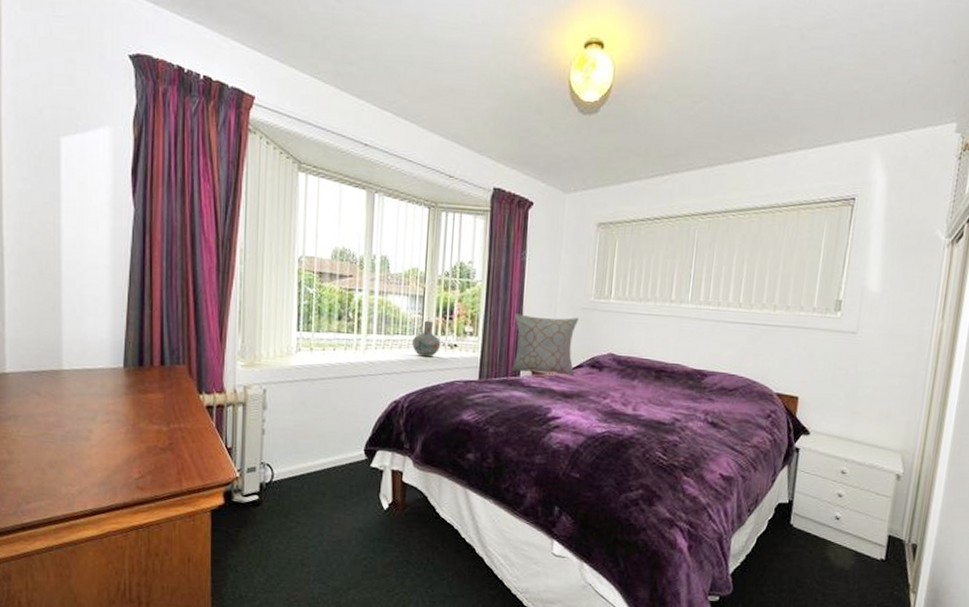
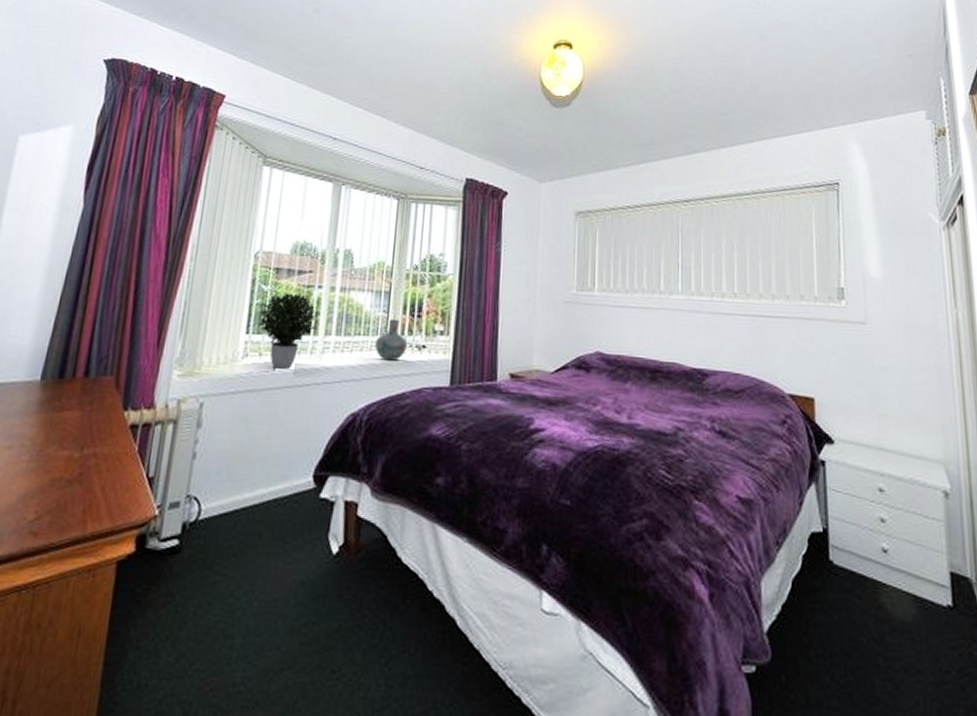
potted plant: none [307,295,359,364] -> present [259,293,317,371]
pillow: present [510,313,579,376] -> none [486,309,561,379]

